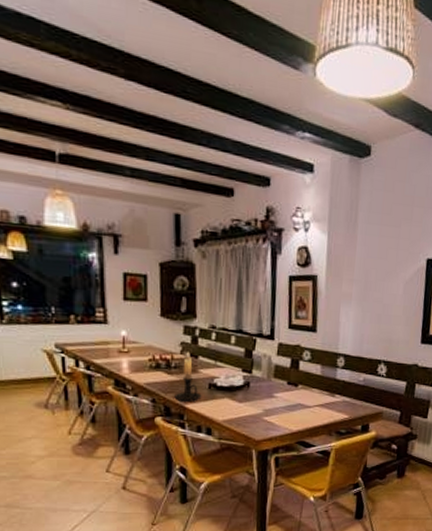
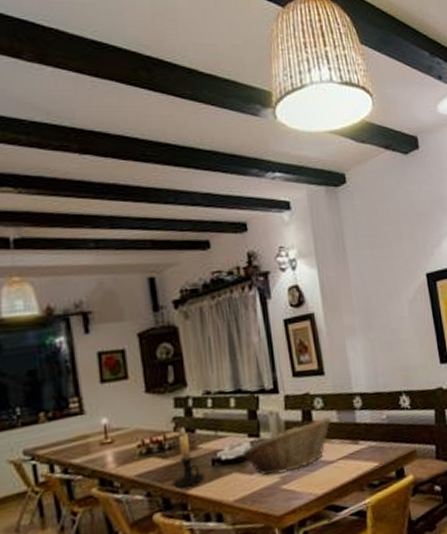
fruit basket: none [234,367,317,408] -> present [241,415,333,476]

